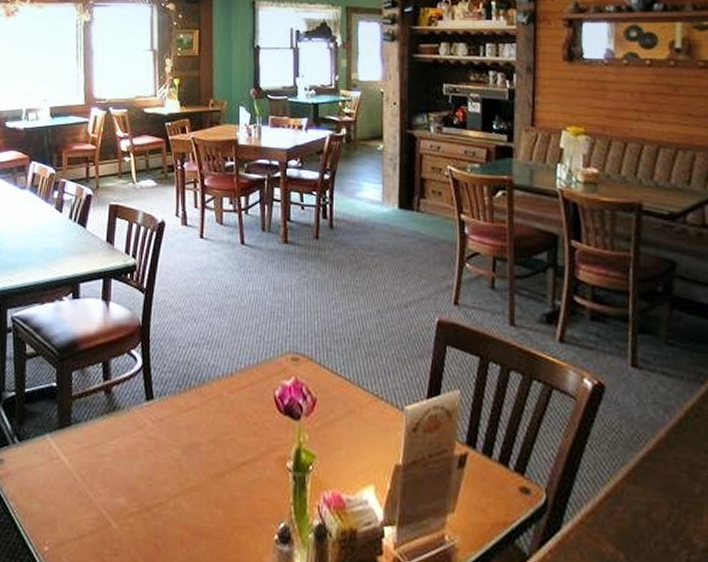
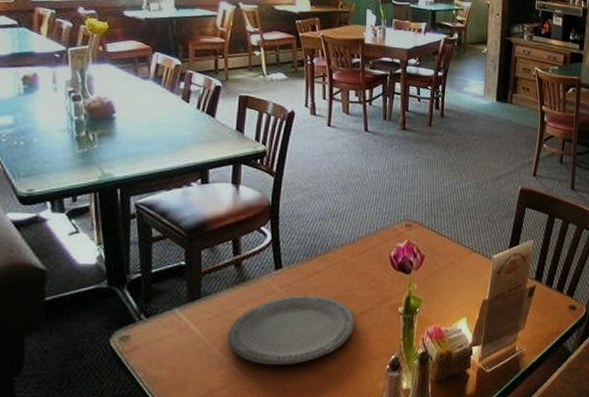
plate: none [97,433,236,517] -> present [228,295,356,366]

